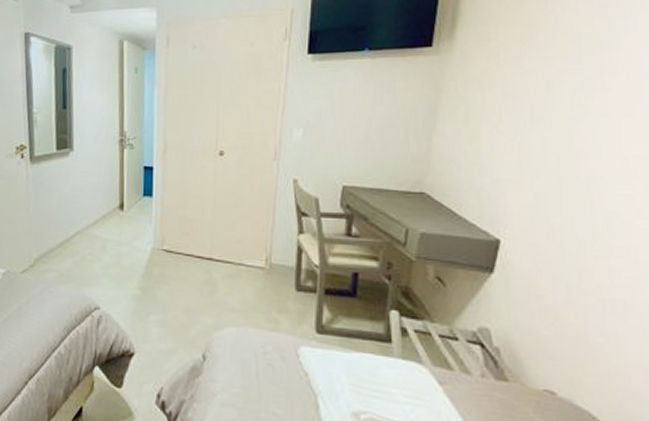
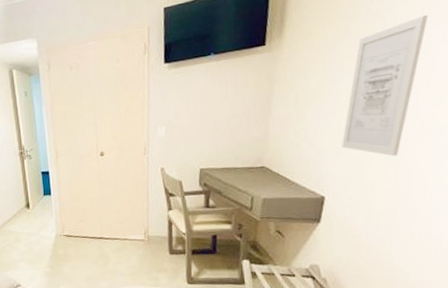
wall art: none [524,32,632,199] -> present [342,14,428,157]

